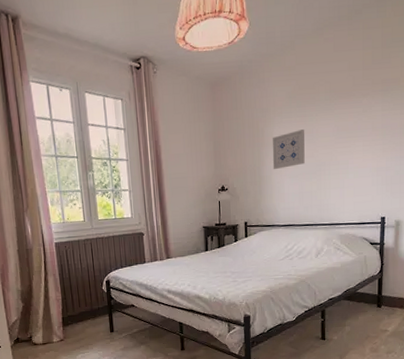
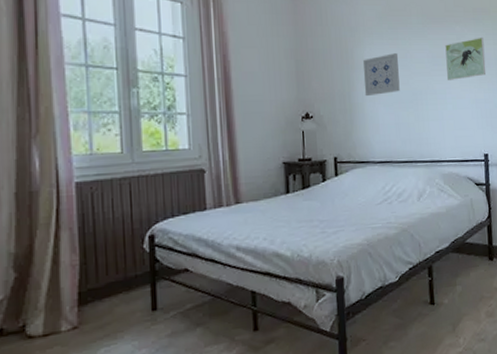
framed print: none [350,107,391,151] -> present [445,37,486,80]

